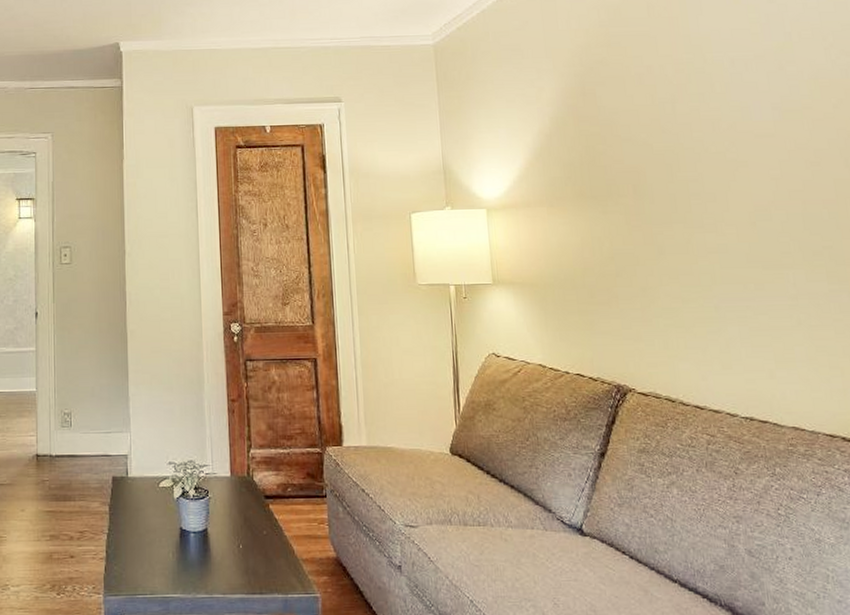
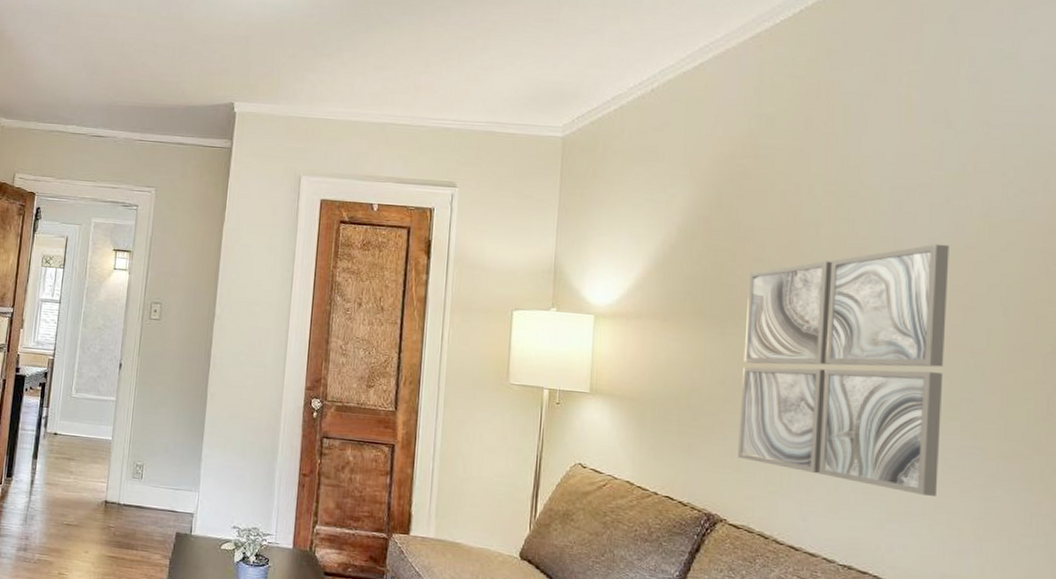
wall art: none [620,107,816,341] -> present [738,244,950,496]

